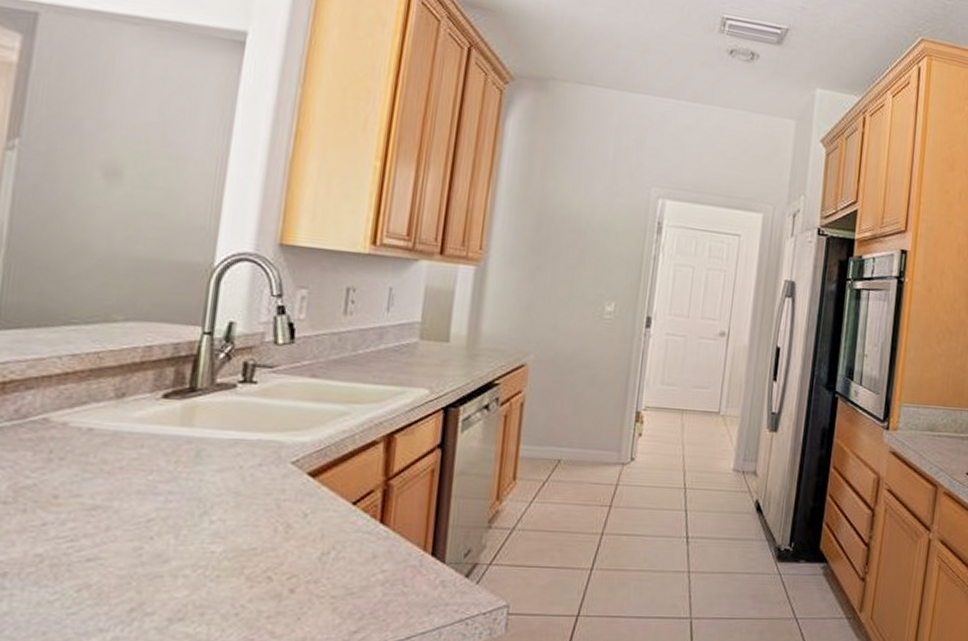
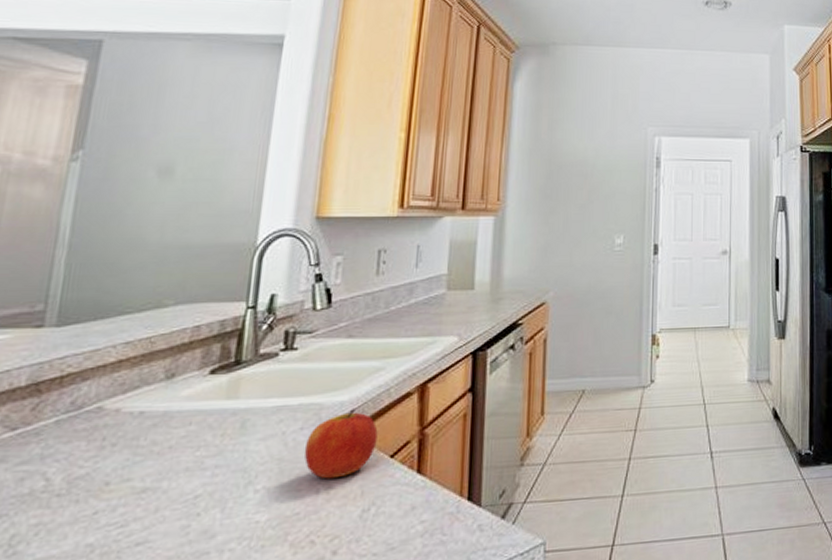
apple: none [262,451,340,519] -> present [304,409,378,479]

